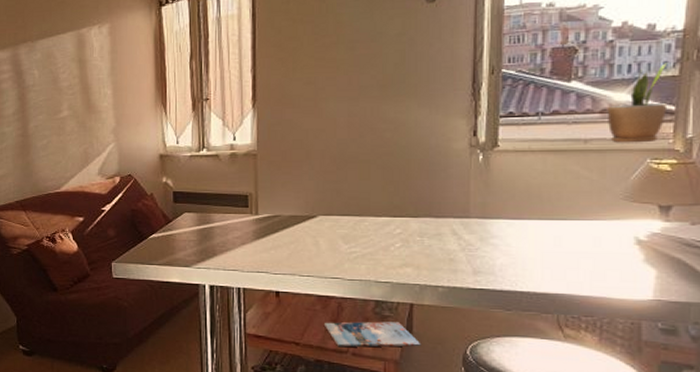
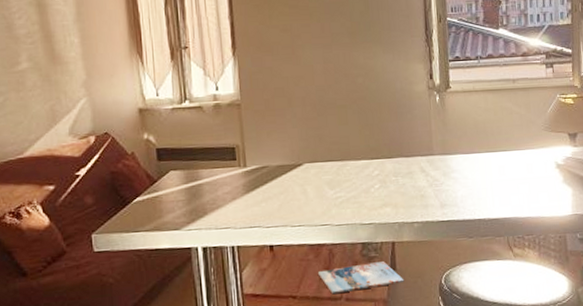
potted plant: present [606,63,666,143] -> none [526,13,566,82]

